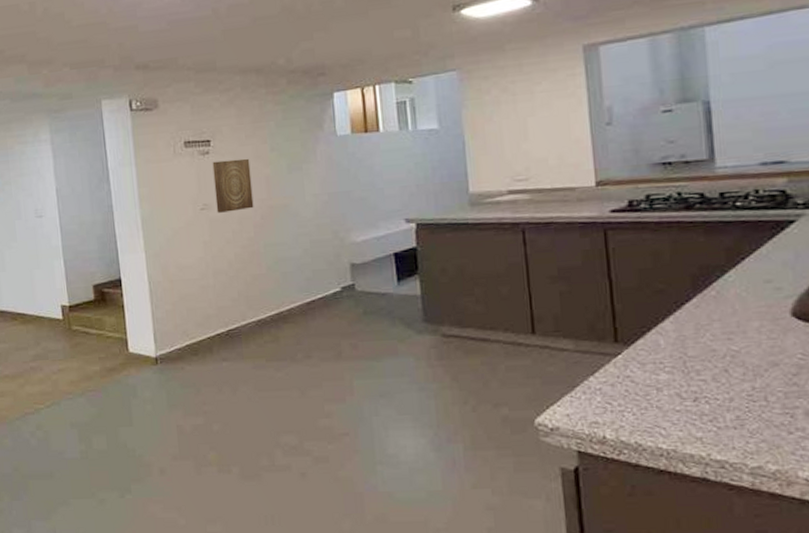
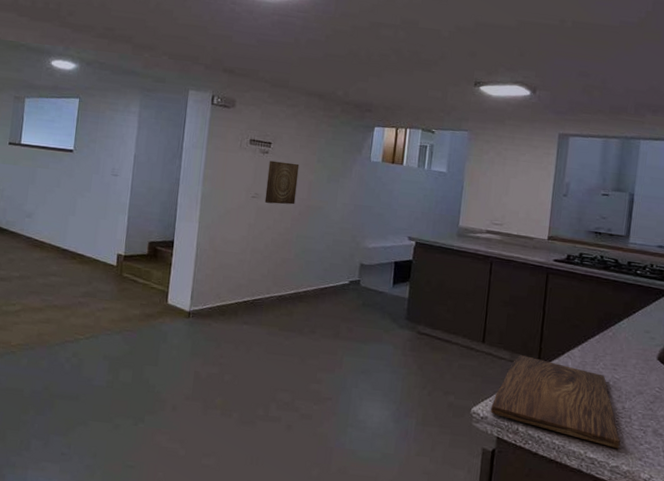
cutting board: none [561,341,758,443] -> present [490,355,620,449]

